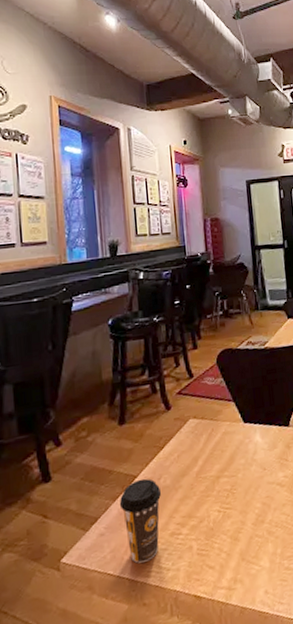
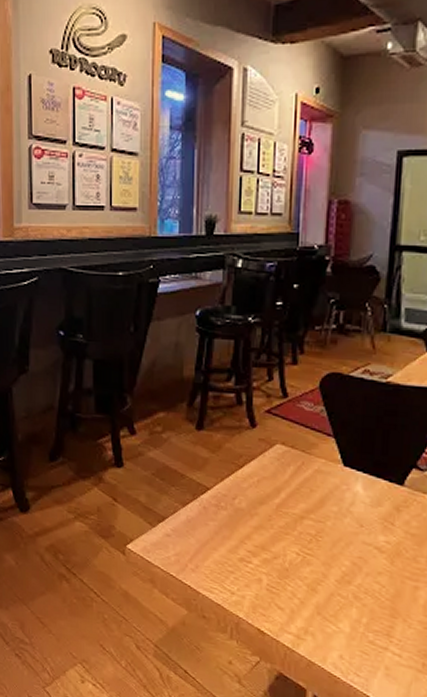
coffee cup: present [119,478,162,564] -> none [188,492,235,577]

